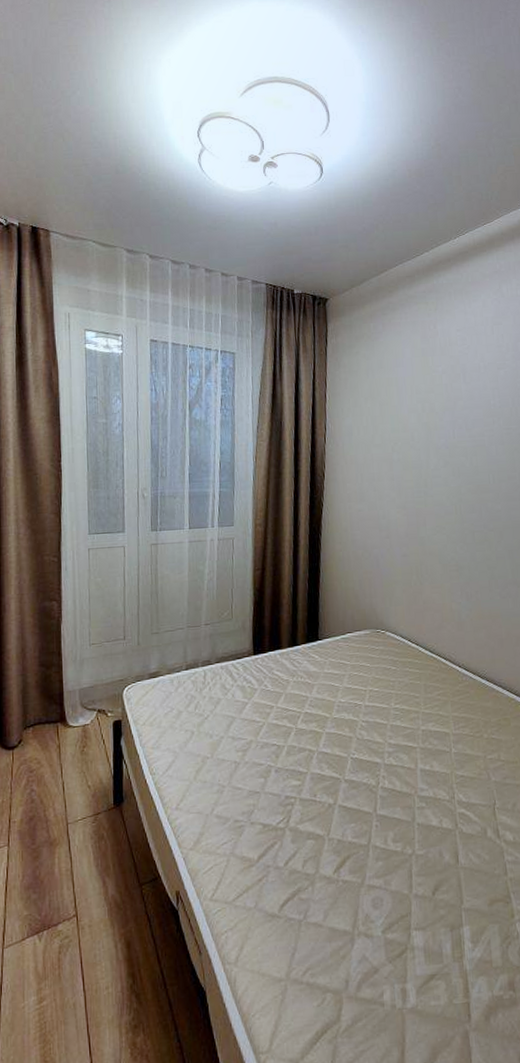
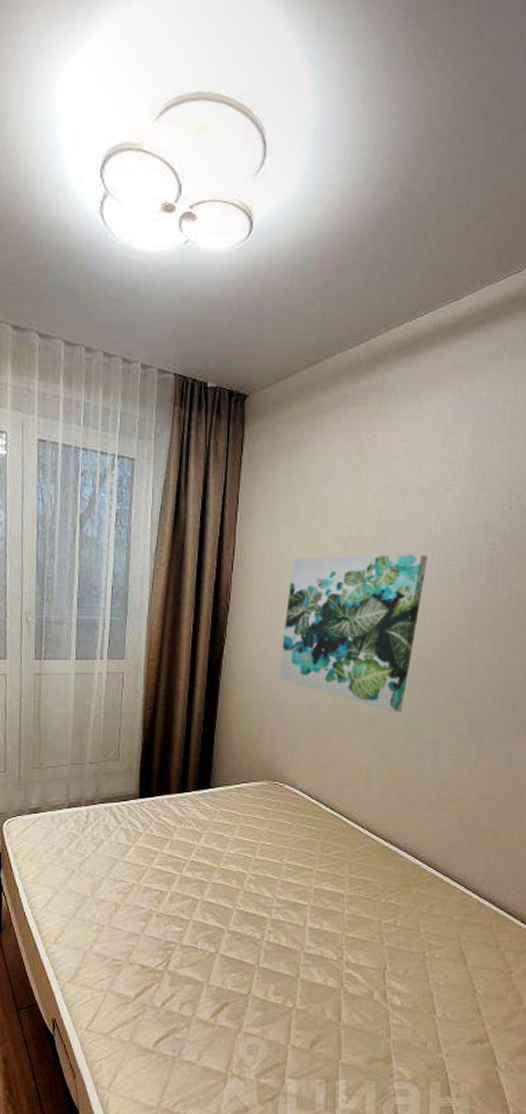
wall art: none [372,421,491,559] -> present [279,555,429,713]

